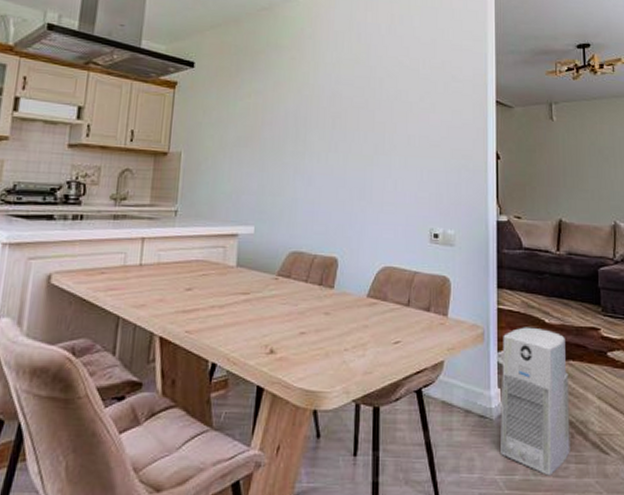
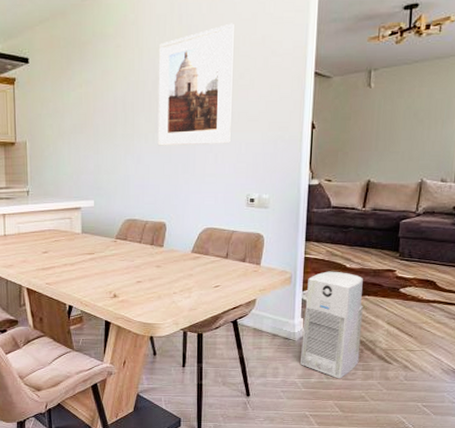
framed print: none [331,46,413,170] -> present [157,23,234,146]

